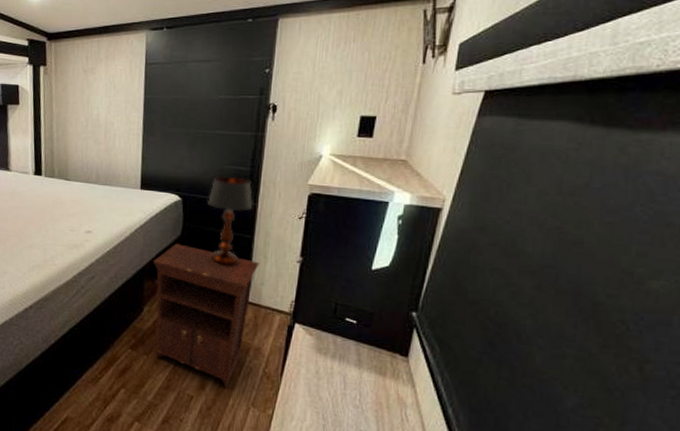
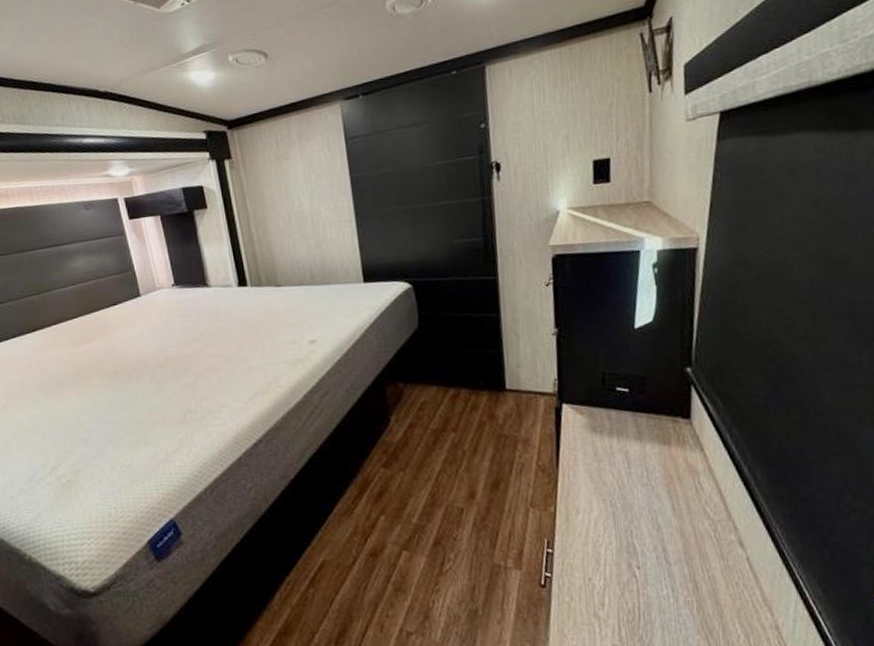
nightstand: present [153,244,259,388] -> none [391,337,512,492]
table lamp: present [208,176,253,266] -> none [441,249,493,354]

